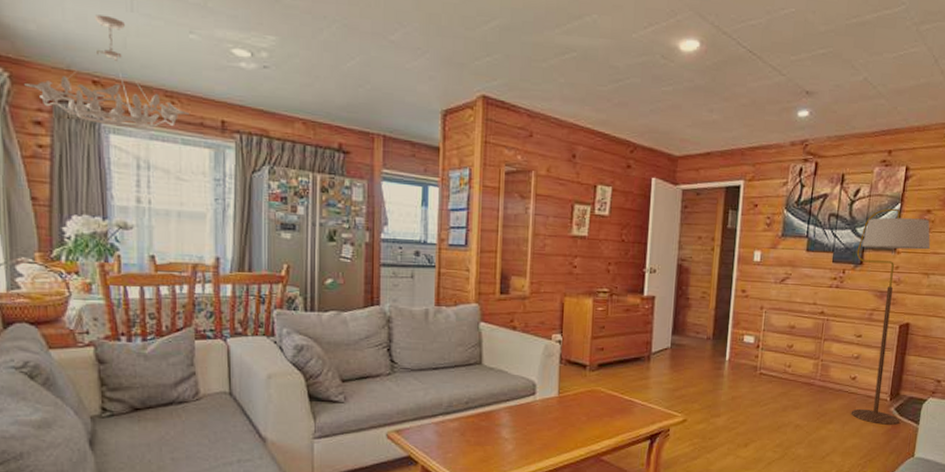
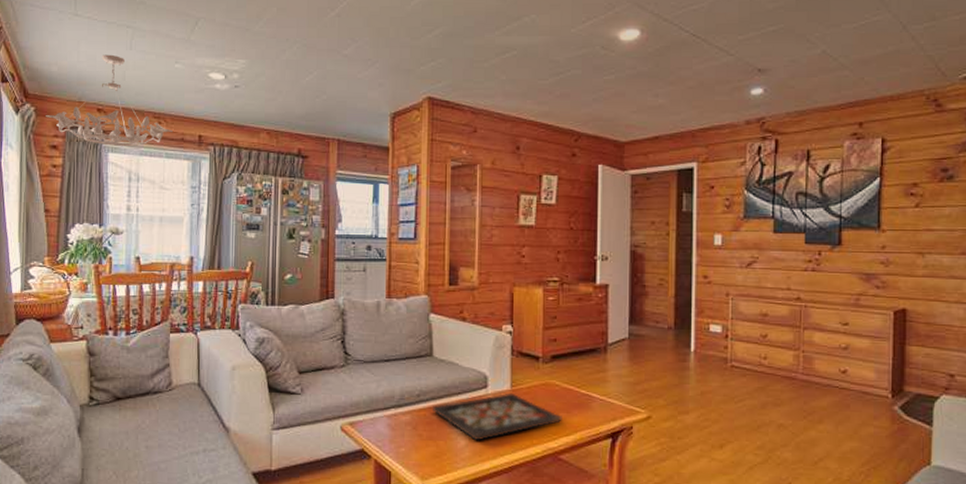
decorative tray: none [481,399,606,445] -> present [433,392,562,441]
floor lamp: present [851,208,931,425] -> none [833,183,922,426]

